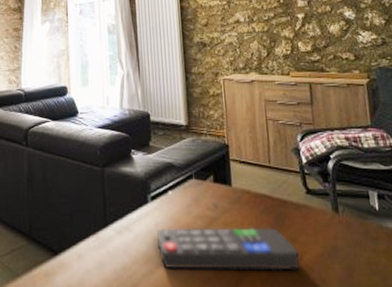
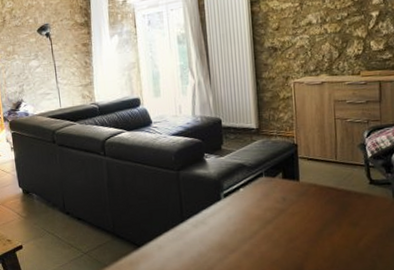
remote control: present [157,227,300,271] -> none [230,215,360,254]

